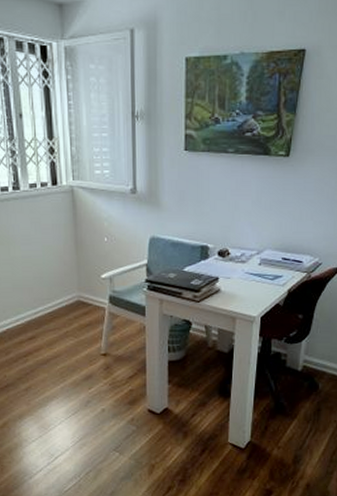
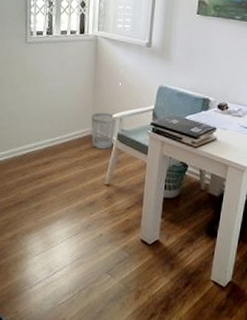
wastebasket: none [76,273,106,315] -> present [91,112,117,149]

